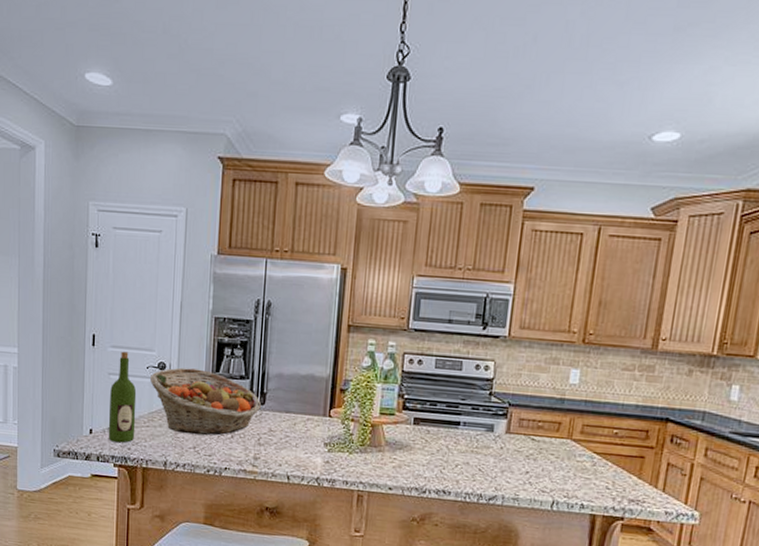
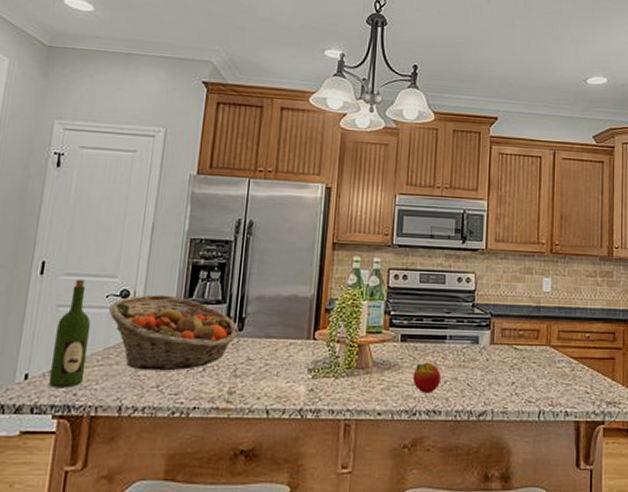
apple: none [423,445,453,475] -> present [412,362,442,394]

